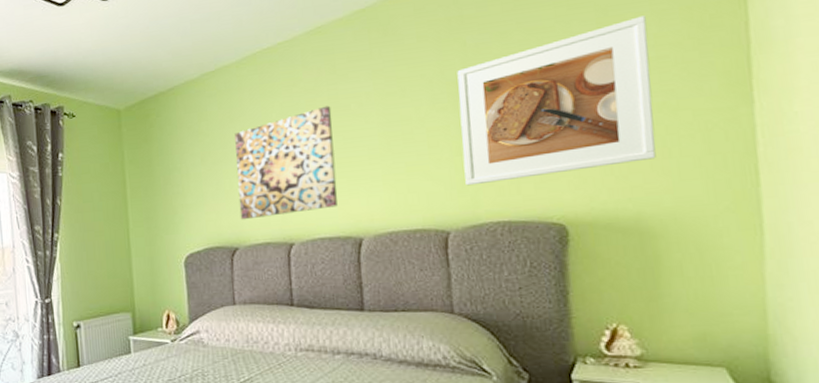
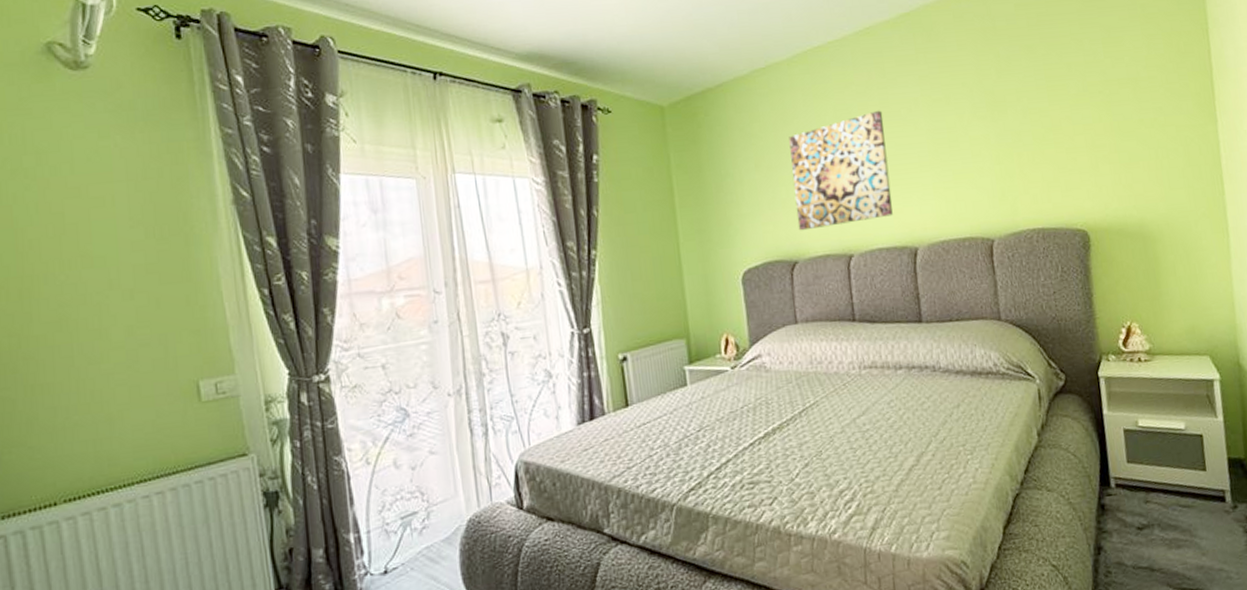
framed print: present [457,15,656,186] -> none [993,39,1152,194]

